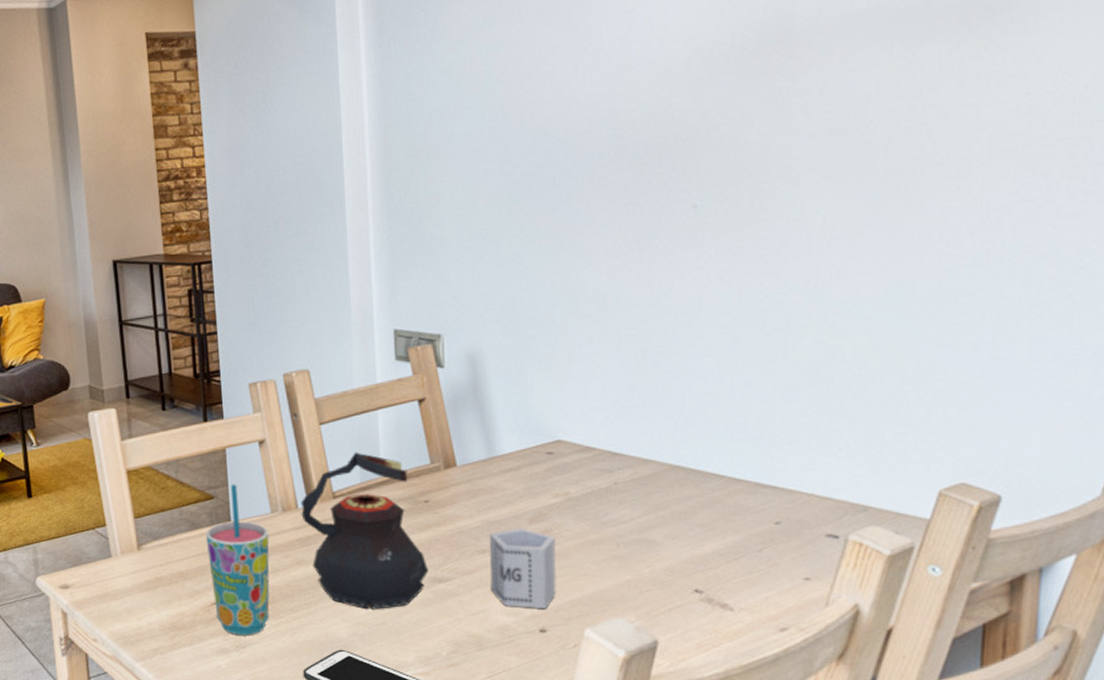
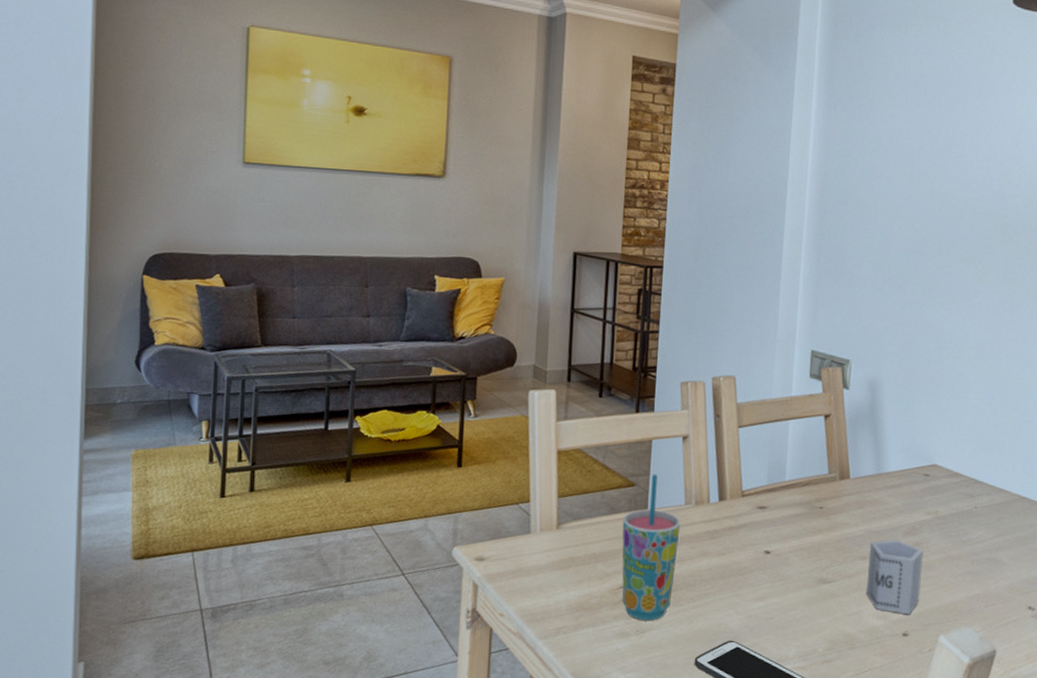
teapot: present [300,452,429,610] -> none [711,456,817,604]

